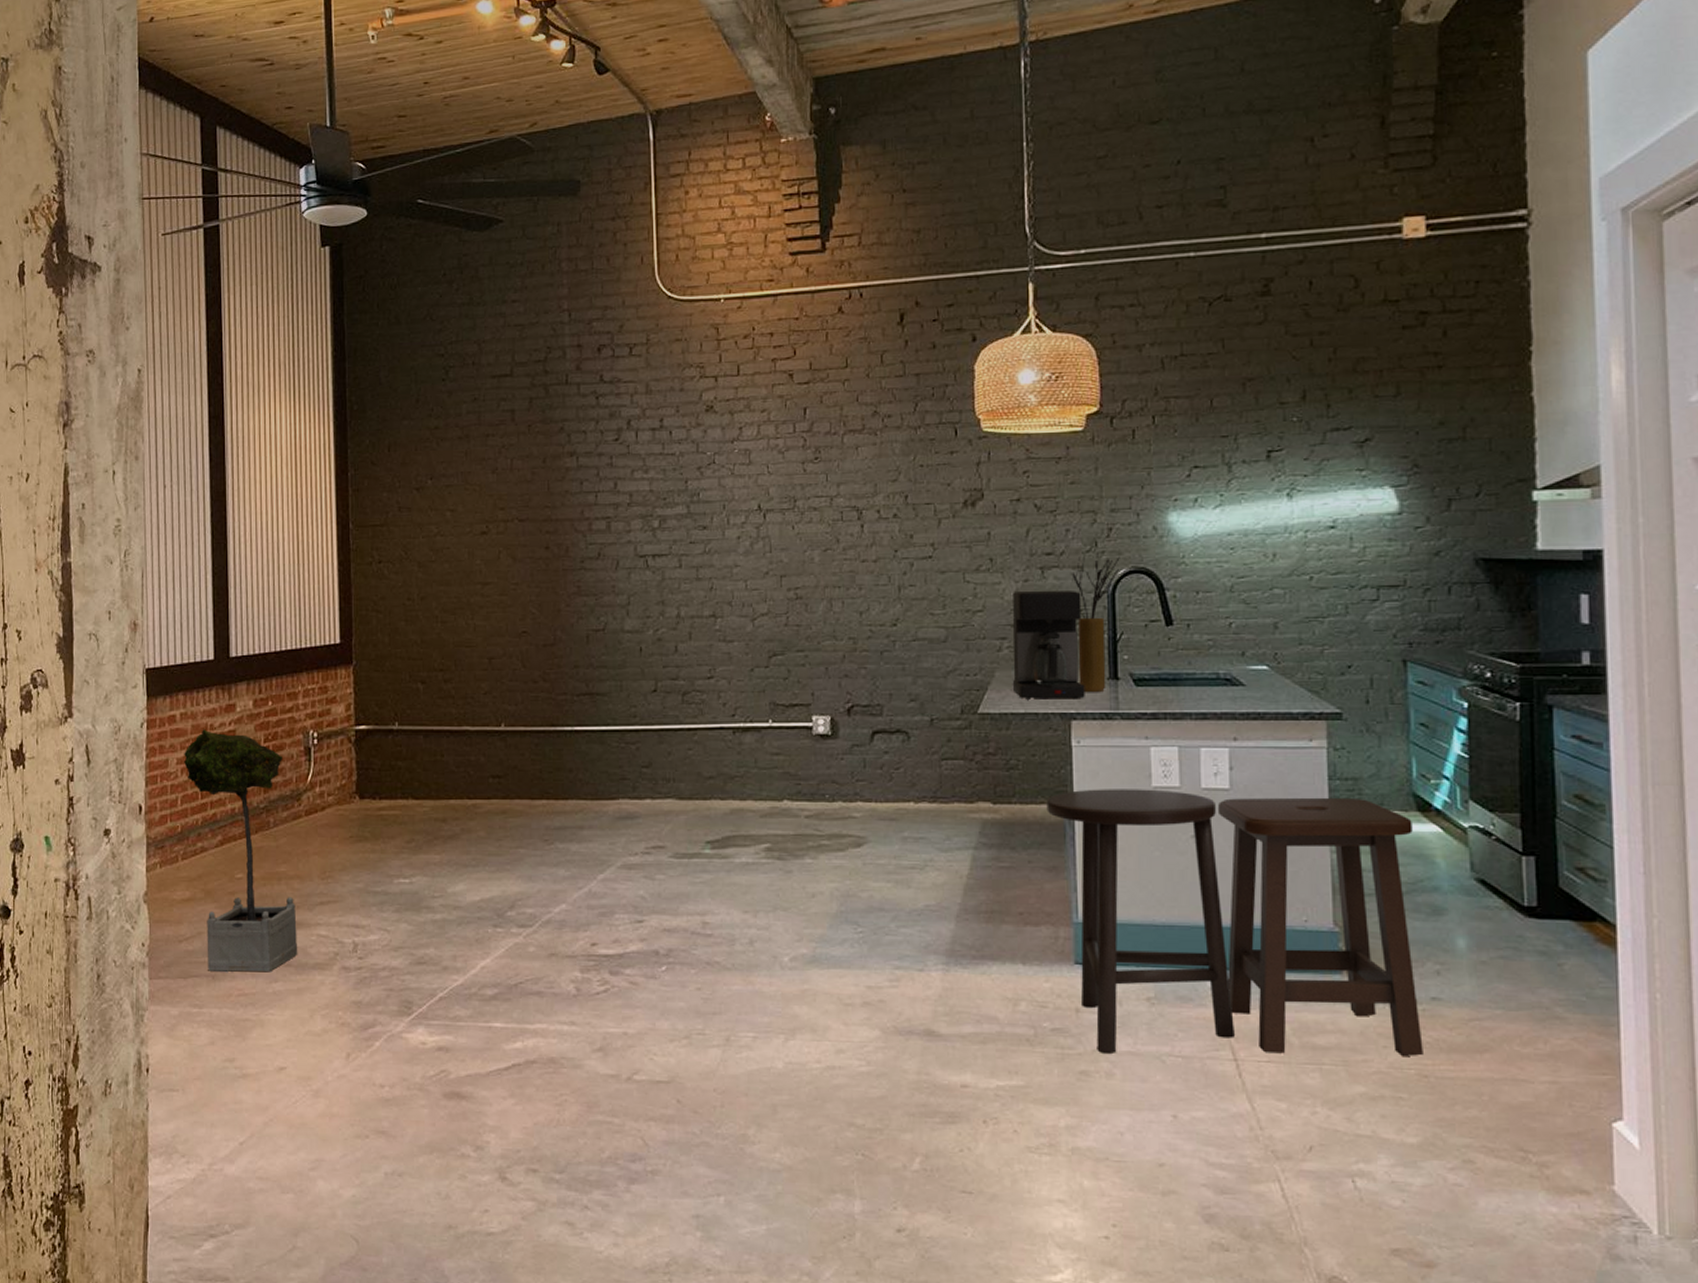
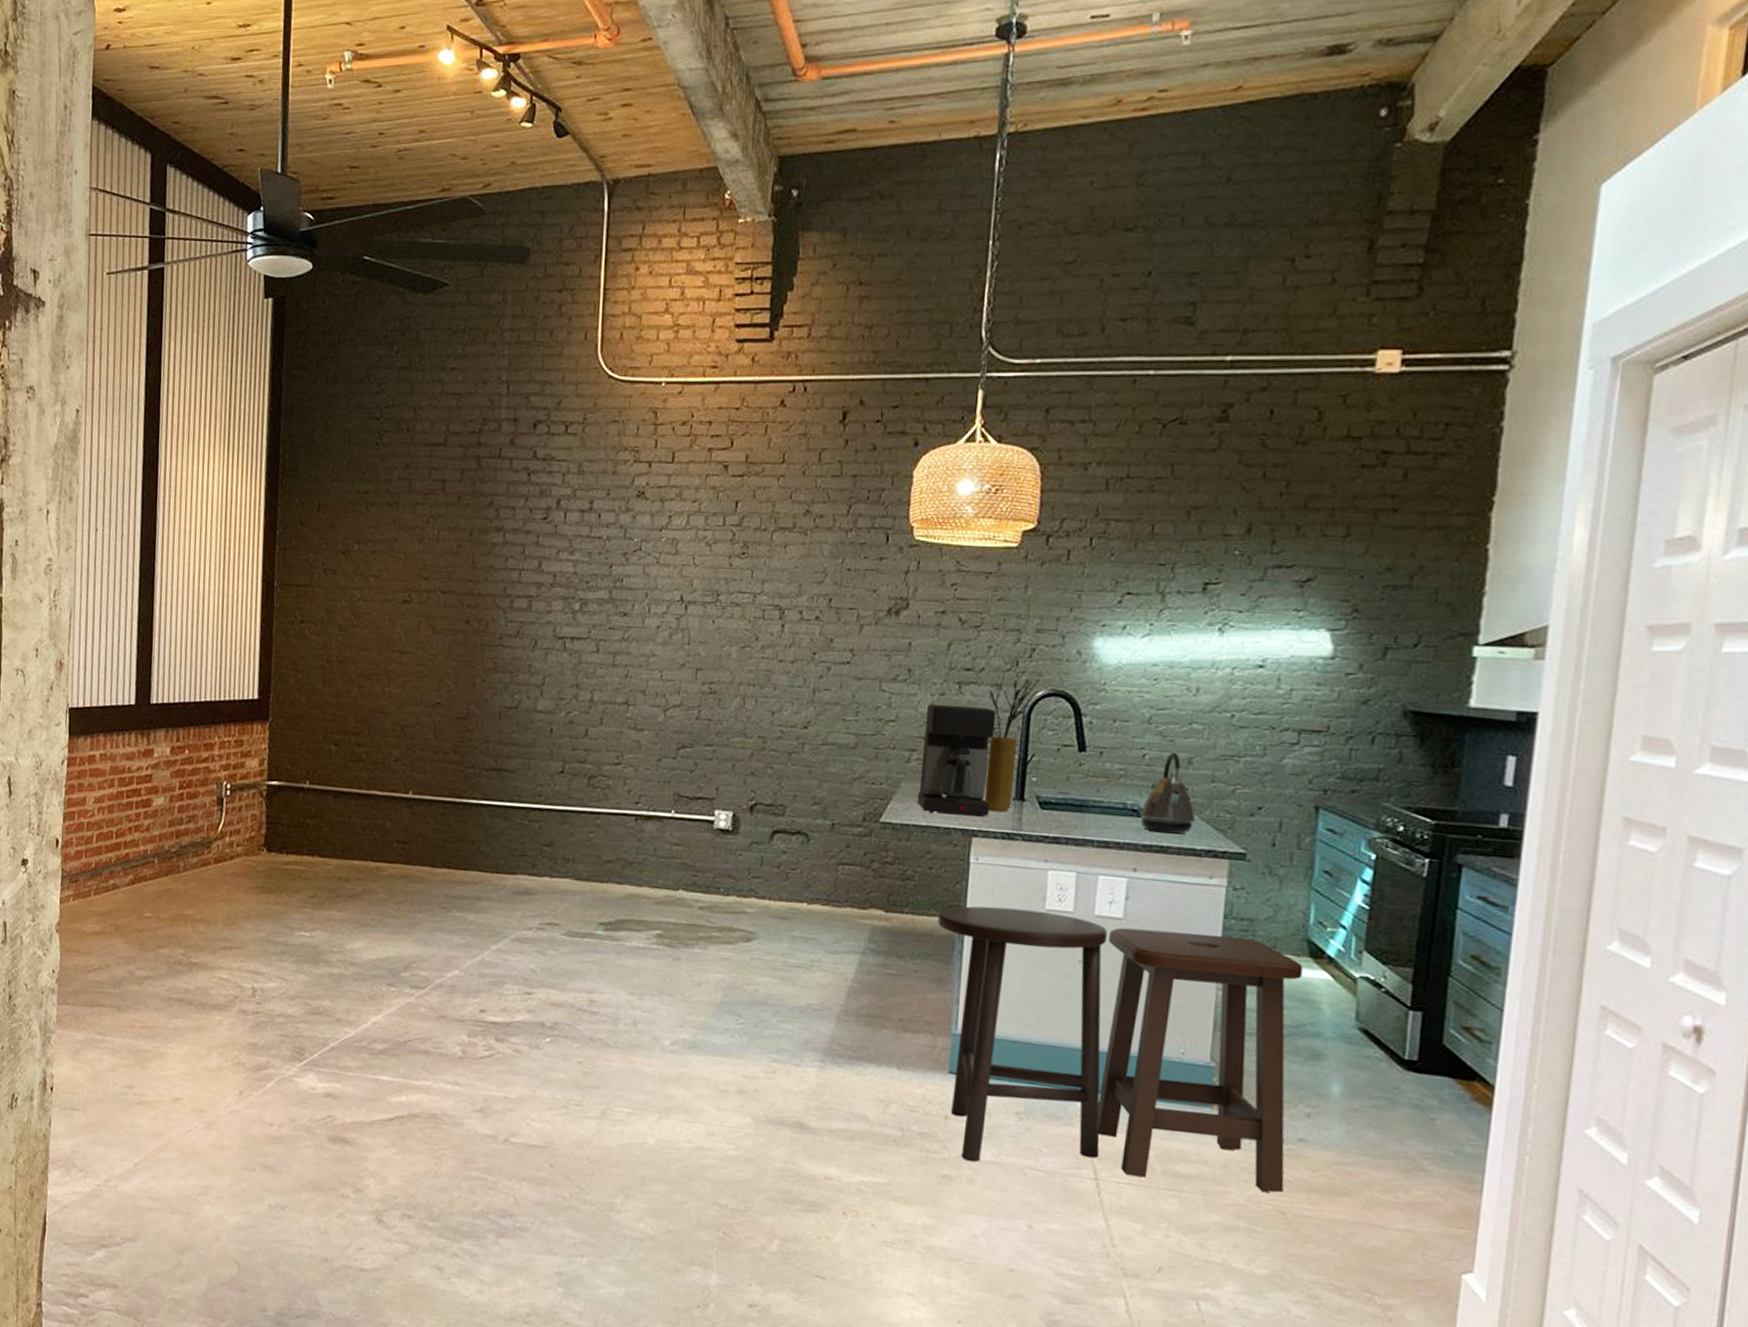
potted tree: present [184,729,298,973] -> none [101,771,200,1009]
kettle: none [1232,618,1288,700] -> present [1139,751,1196,834]

